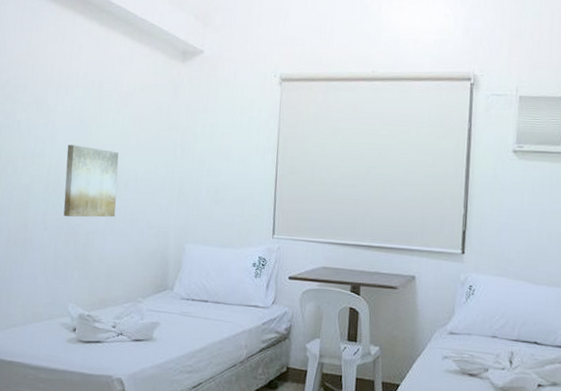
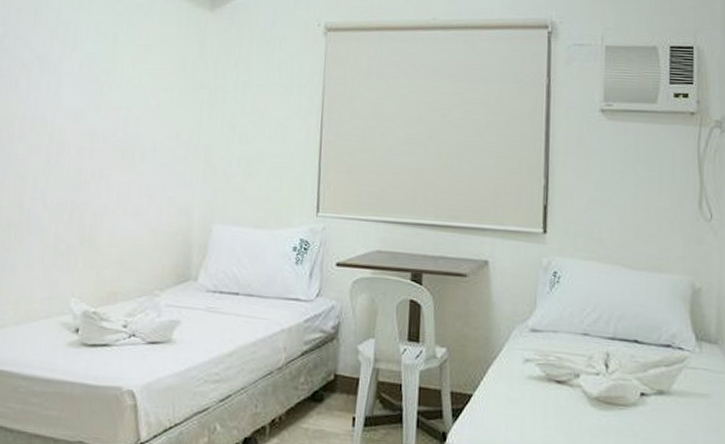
wall art: present [63,145,119,218] -> none [67,107,135,194]

